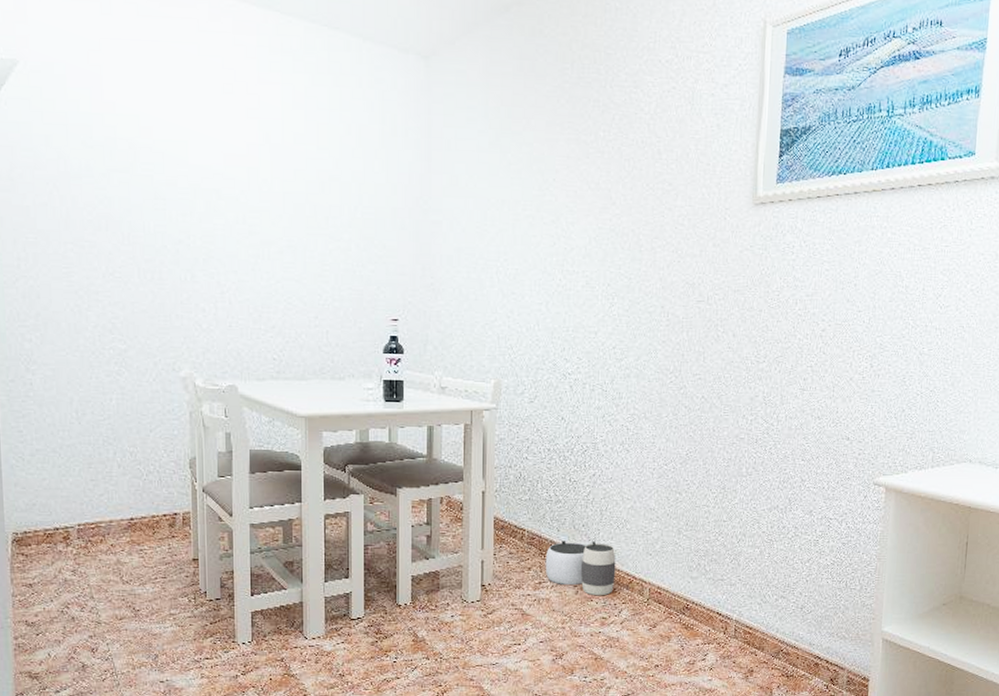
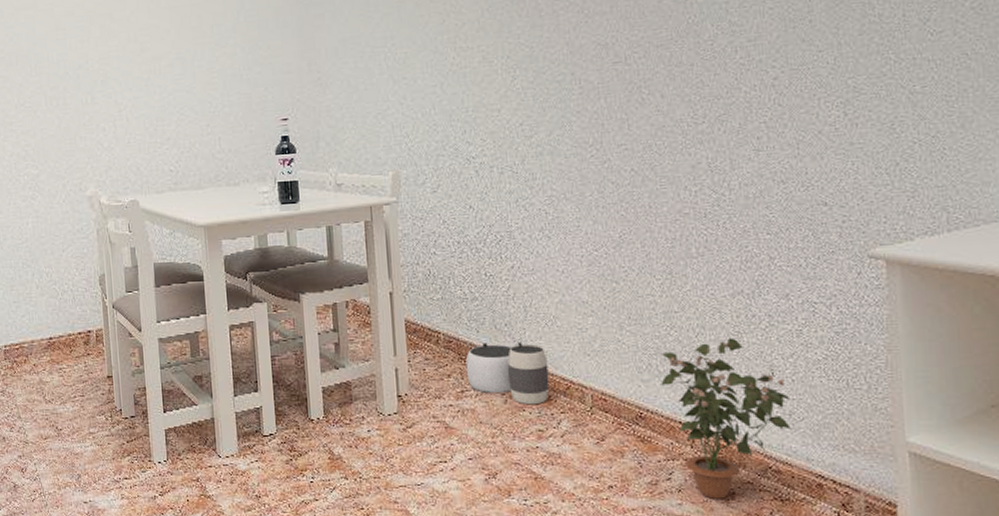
potted plant: none [706,544,804,676] -> present [660,338,793,499]

